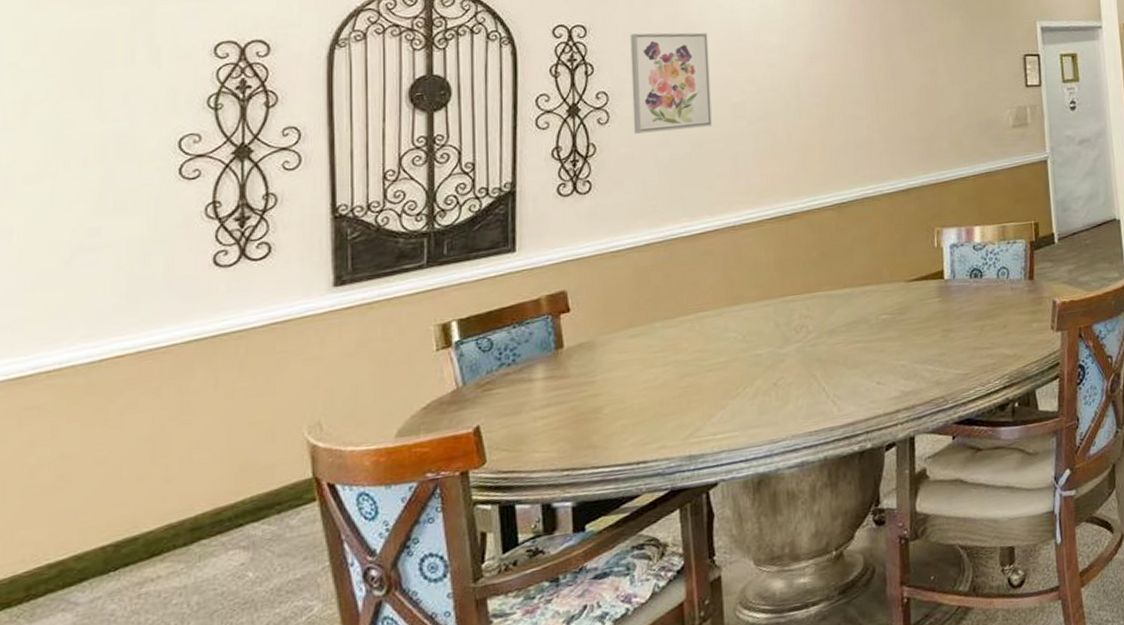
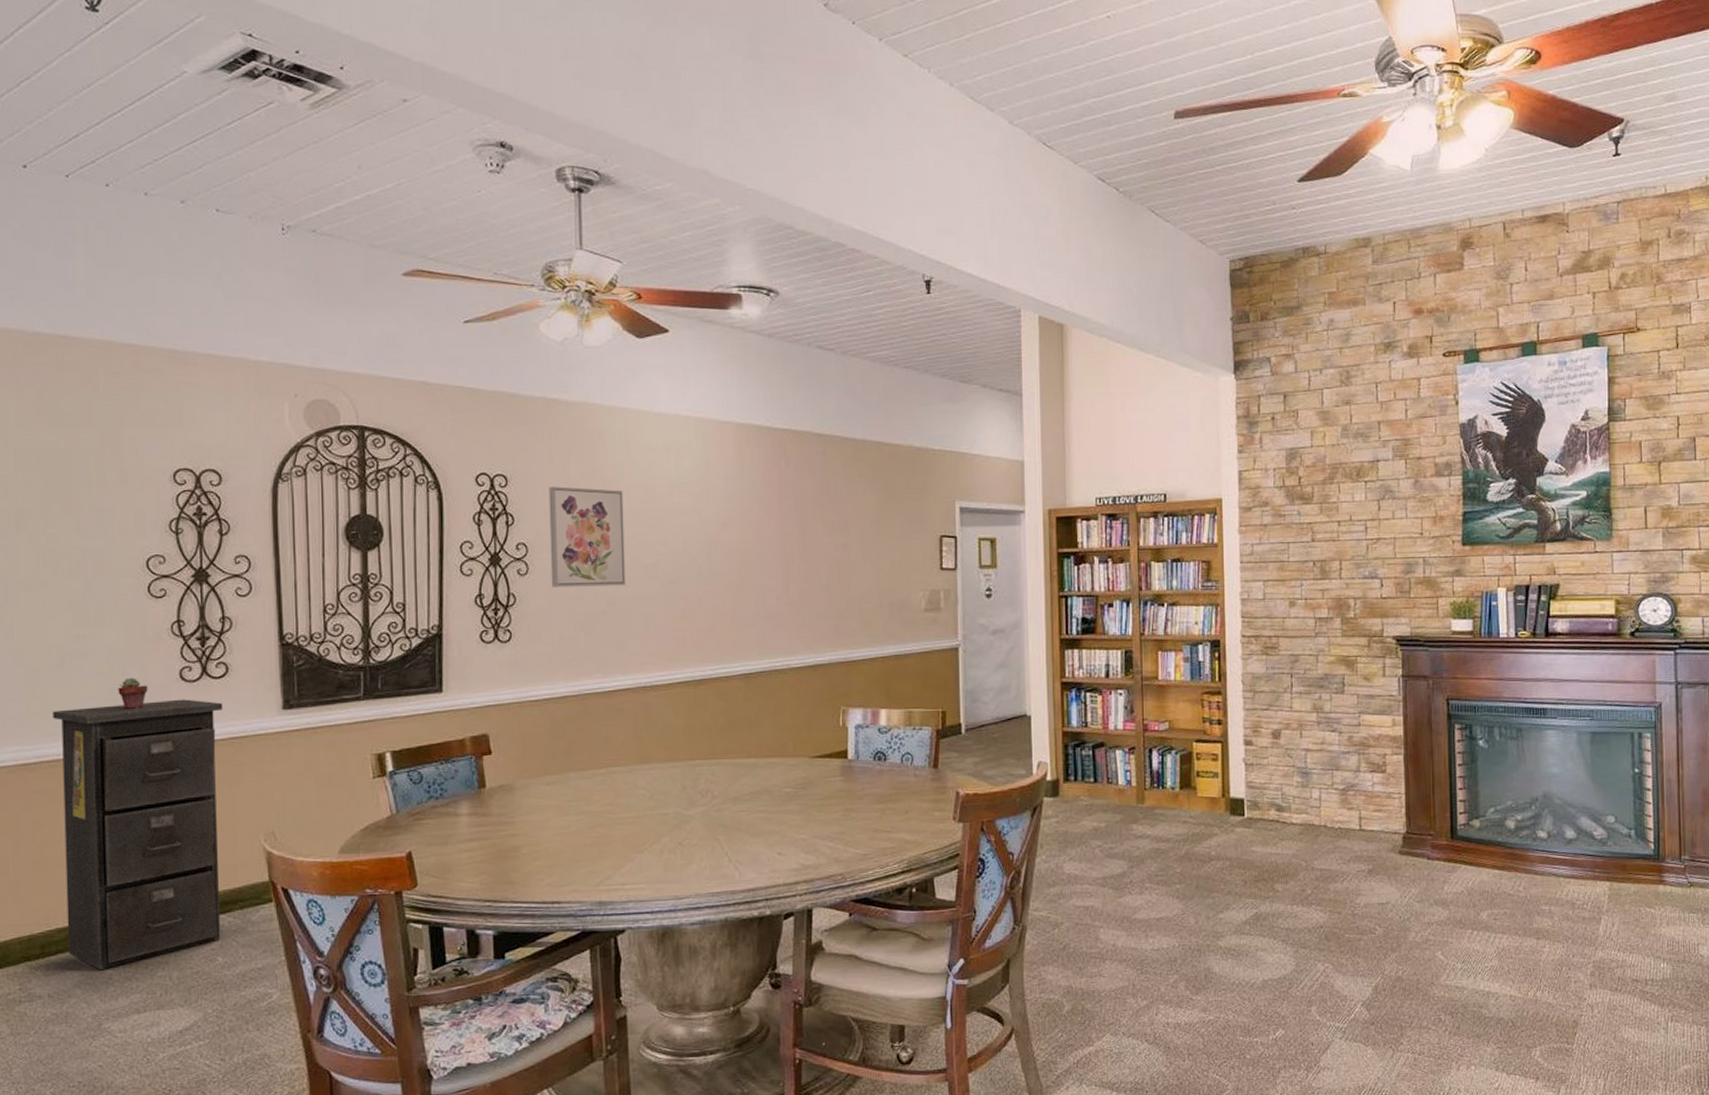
filing cabinet: none [56,285,264,607] -> present [53,699,223,971]
potted succulent: none [138,268,174,304] -> present [118,677,148,709]

